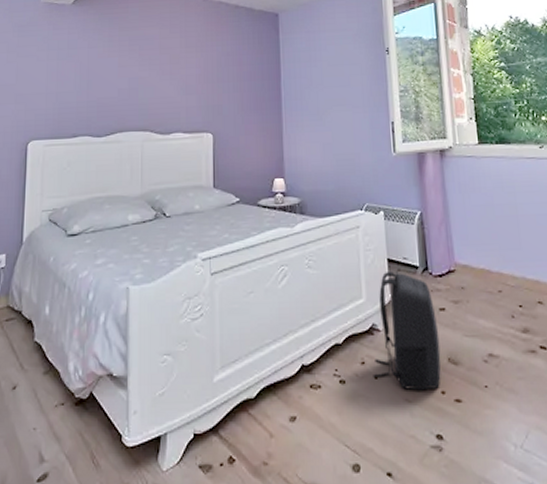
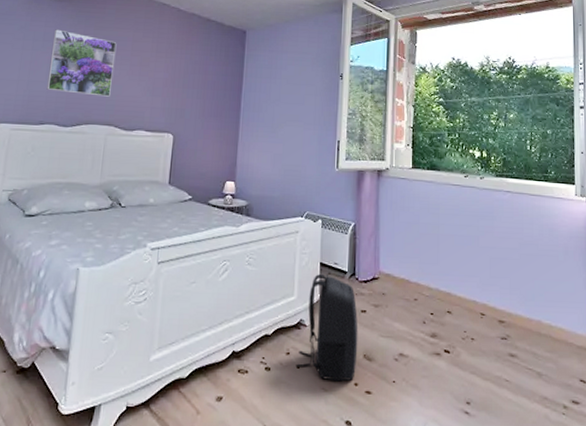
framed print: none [76,35,144,101] -> present [46,29,117,97]

